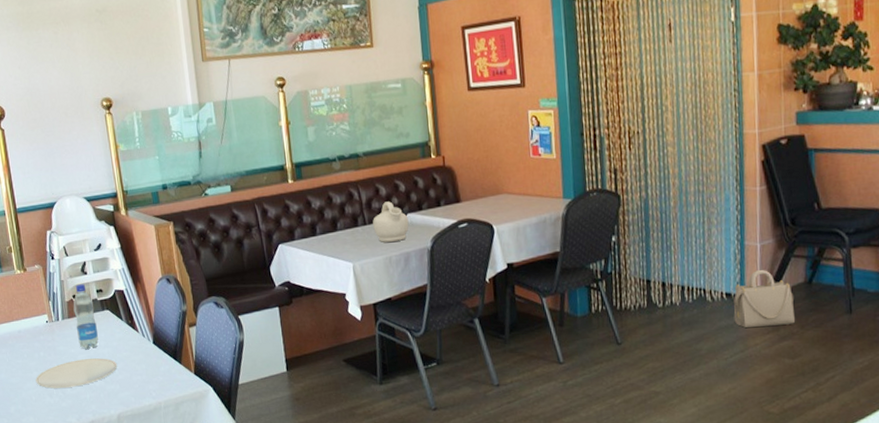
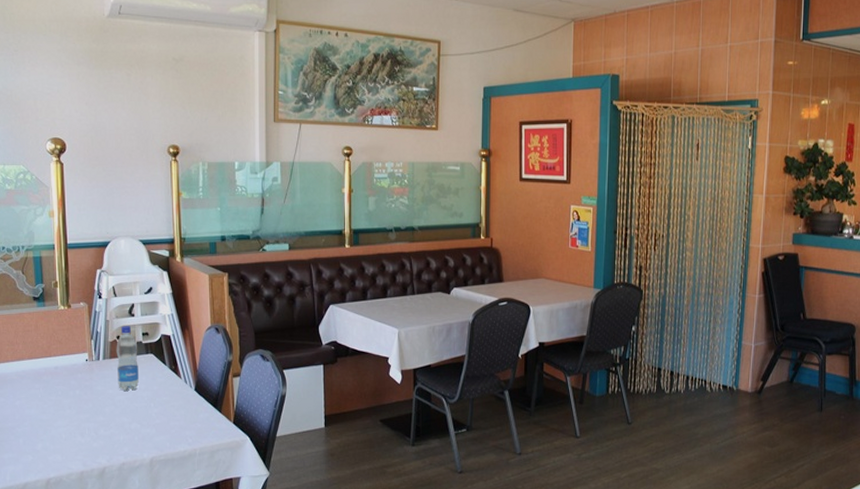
plate: present [35,358,117,389] -> none [68,401,155,428]
teapot: present [373,201,409,243] -> none [421,275,454,313]
handbag: present [733,270,796,328] -> none [727,368,778,418]

